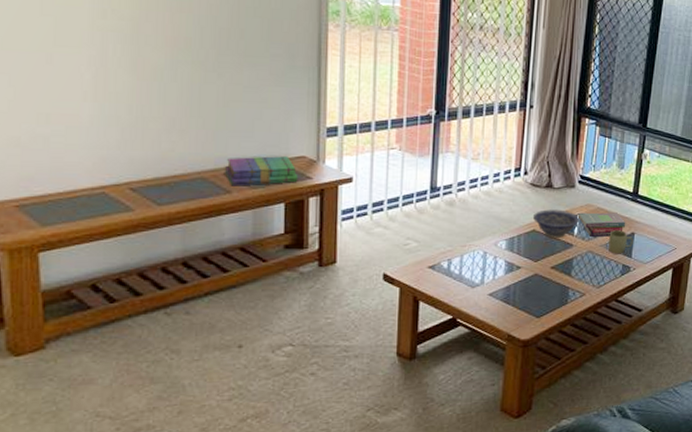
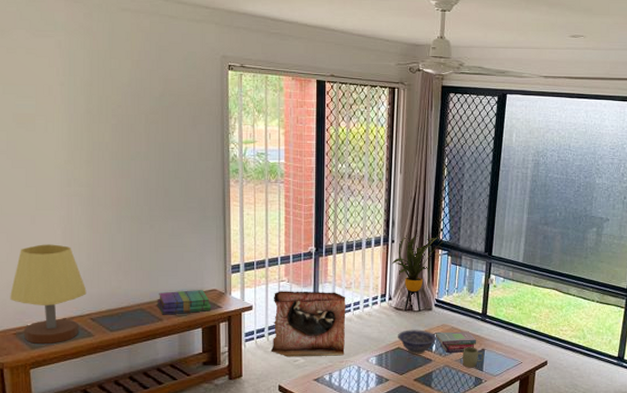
table lamp: none [11,91,126,219] -> present [10,244,87,344]
cat bed: none [374,160,472,240] -> present [270,291,346,357]
house plant: none [528,99,597,189] -> present [391,233,448,312]

